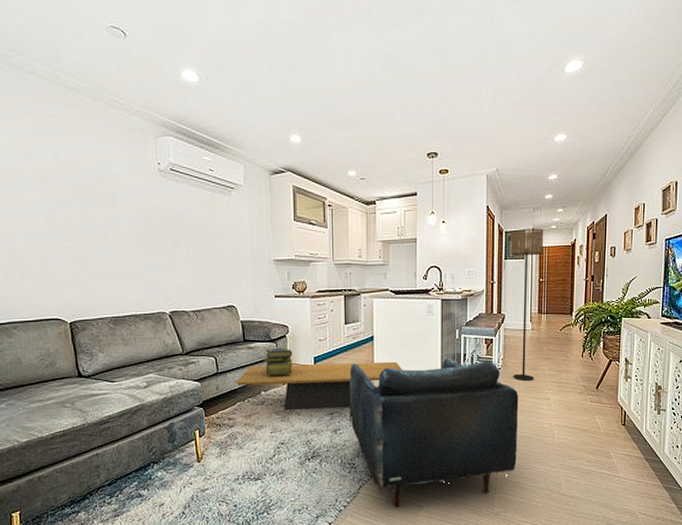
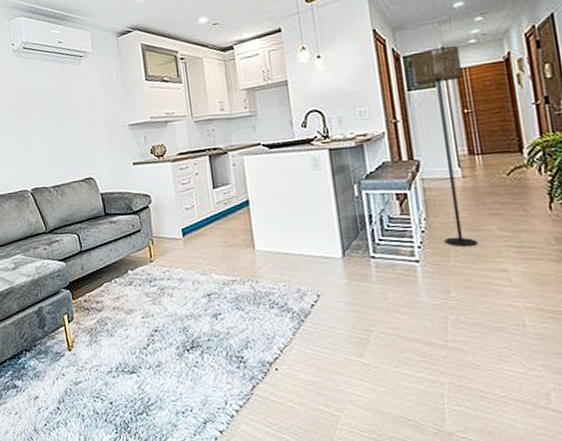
coffee table: present [236,361,403,410] -> none [100,229,291,291]
stack of books: present [263,347,293,376] -> none [127,219,160,253]
armchair: present [349,358,519,508] -> none [224,221,470,417]

